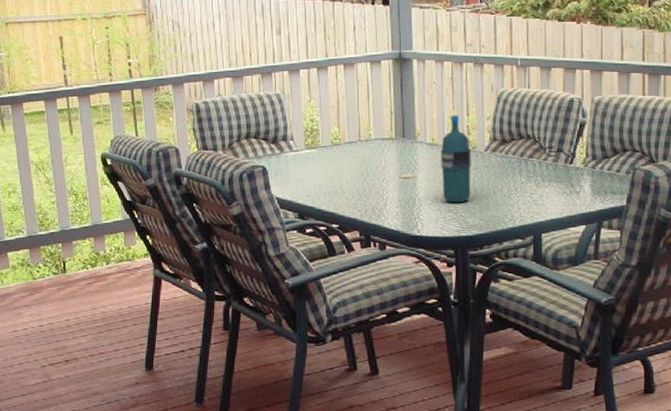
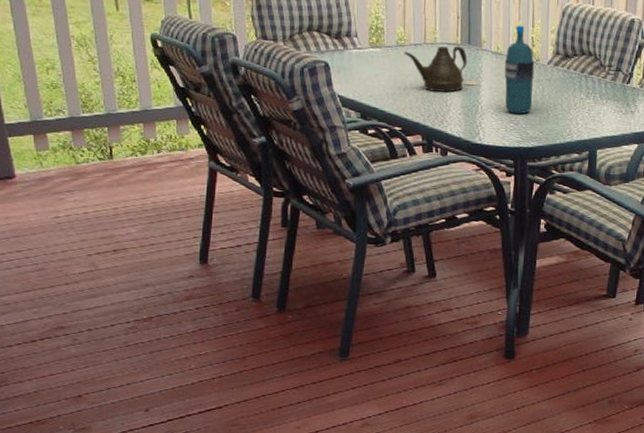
teapot: none [339,140,402,187] -> present [404,45,467,92]

